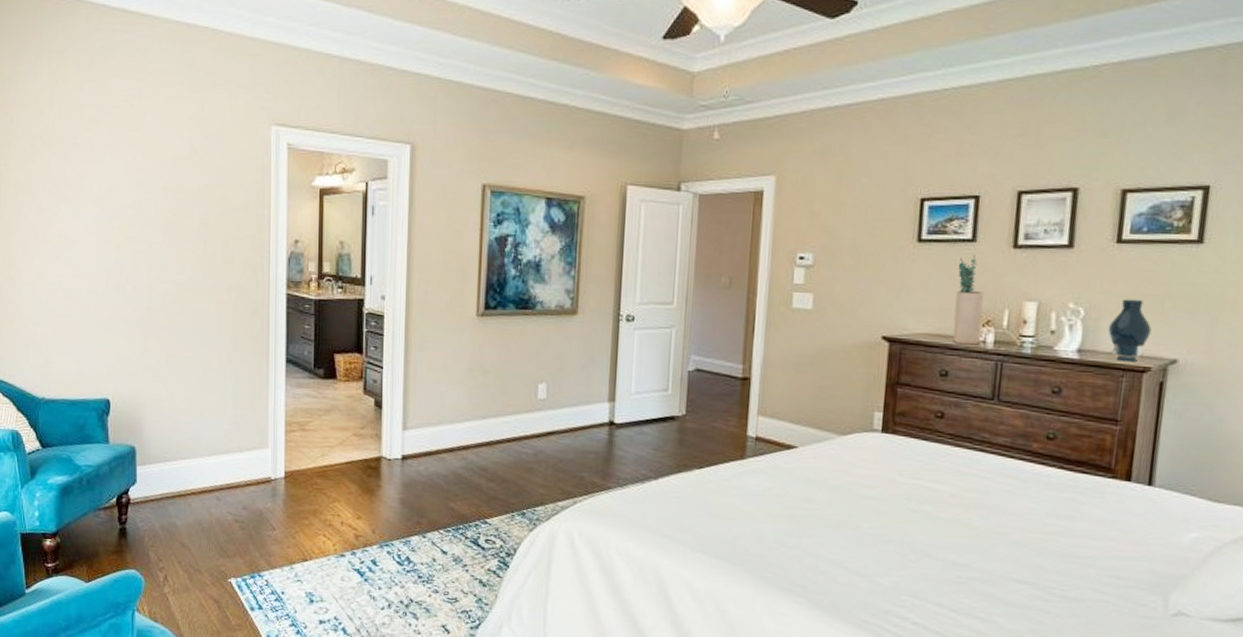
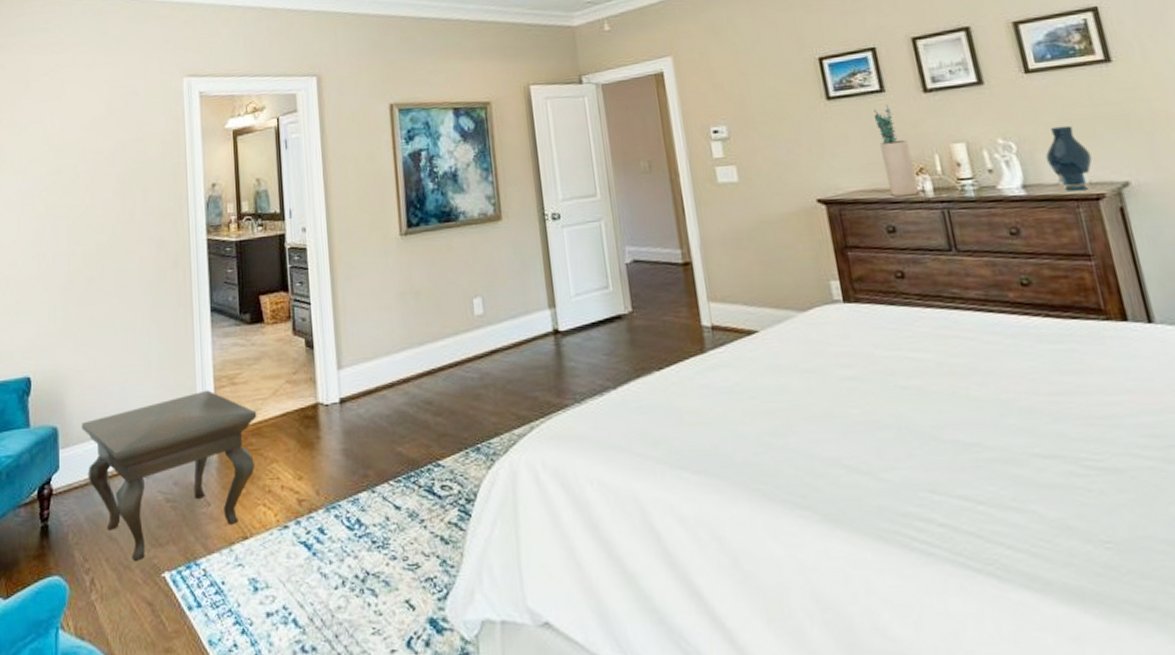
side table: none [158,432,324,567] -> present [81,390,257,561]

